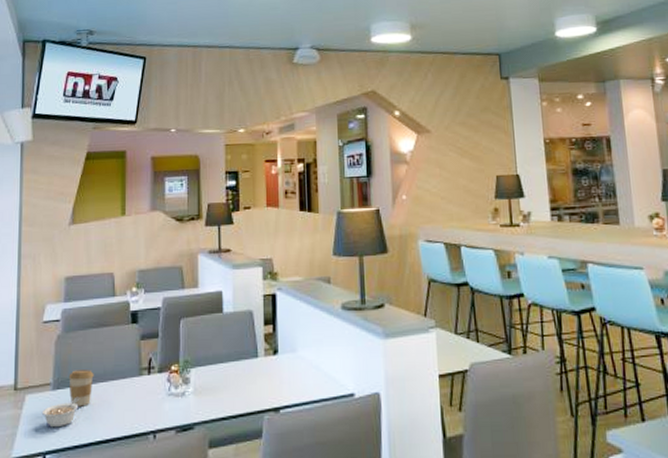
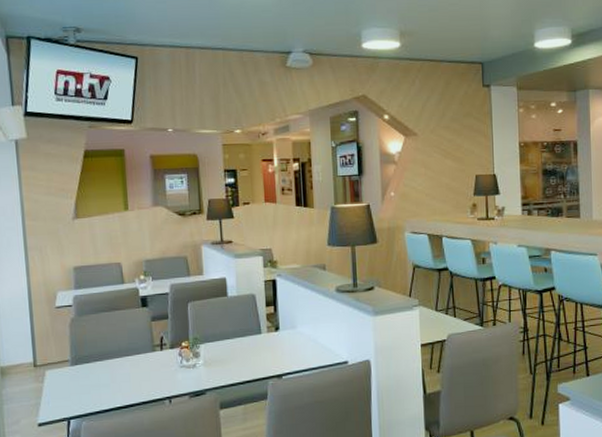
legume: present [42,398,79,428] -> none [63,372,98,398]
coffee cup: present [68,370,94,407] -> none [85,348,110,379]

